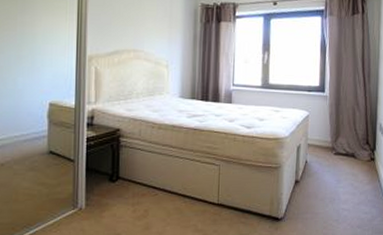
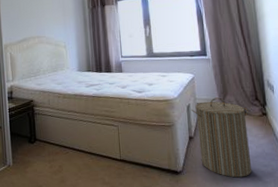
laundry hamper: none [301,139,358,225] -> present [191,97,252,178]

